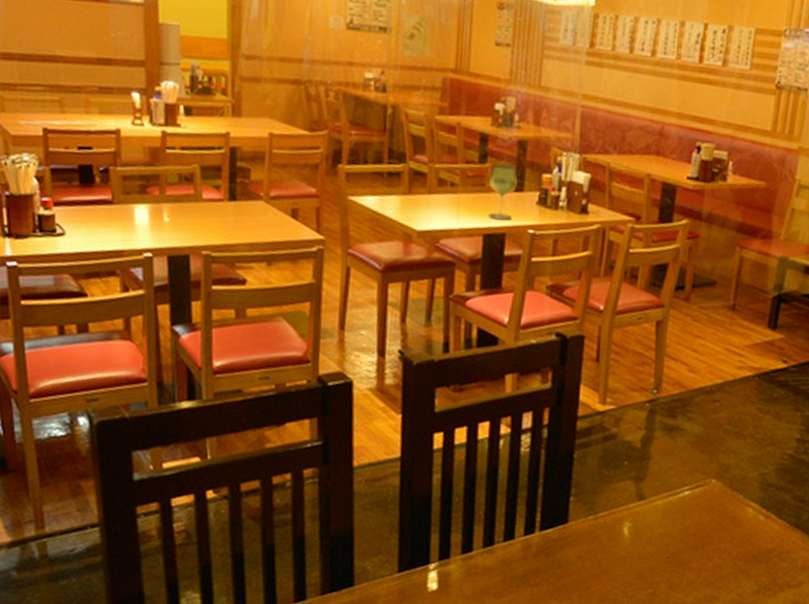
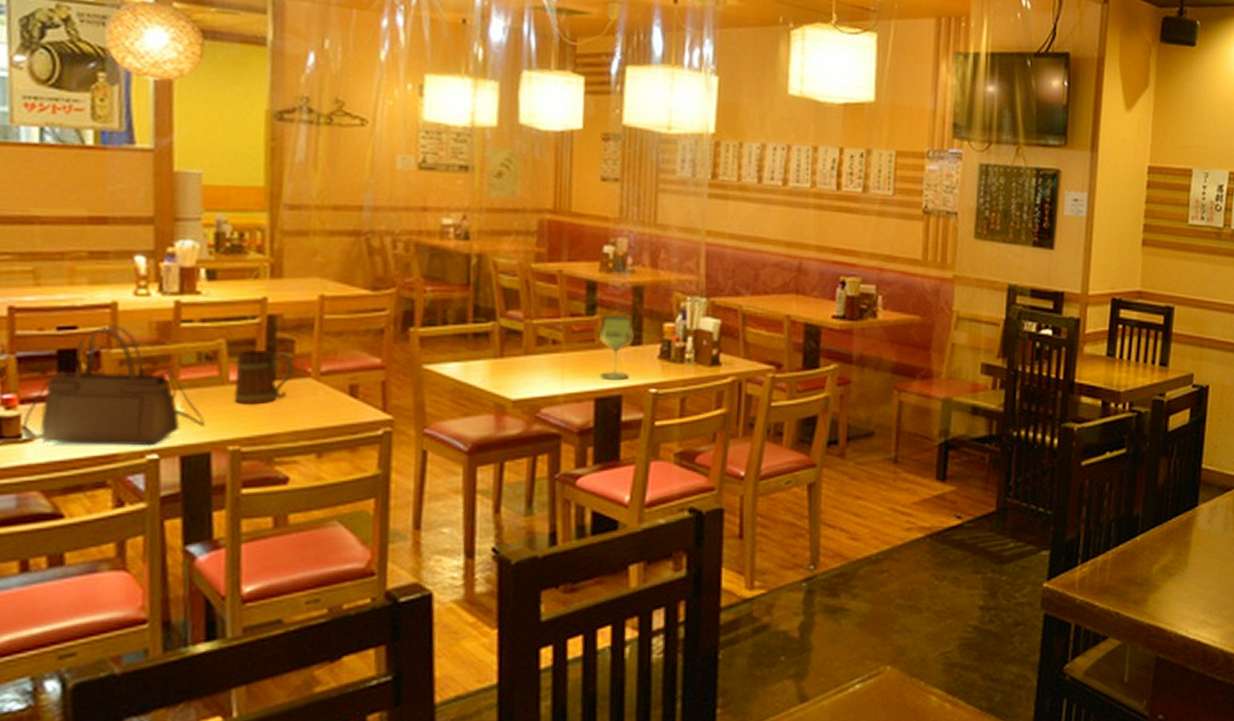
handbag: none [55,147,185,246] -> present [21,323,205,446]
beer mug: none [205,175,250,221] -> present [233,350,293,406]

